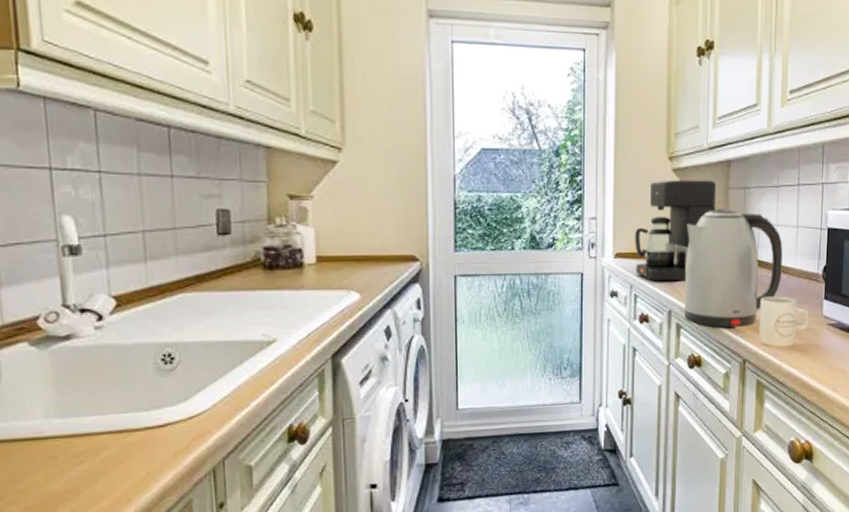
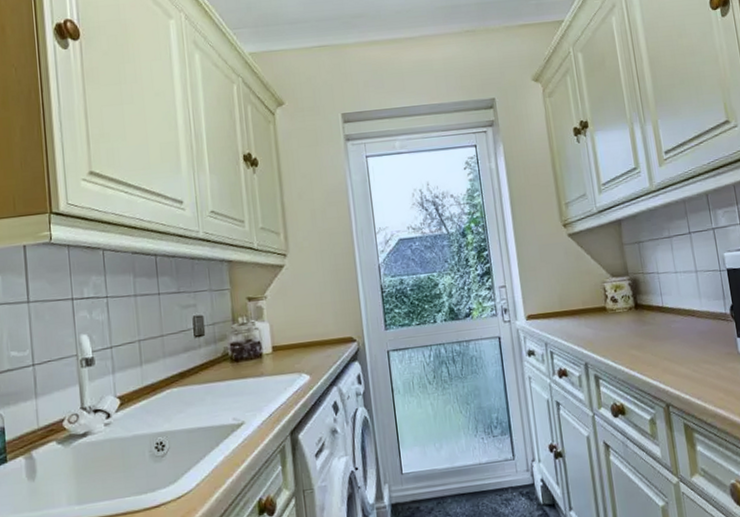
coffee maker: present [635,180,717,282] -> none [542,239,615,338]
kettle: present [683,208,783,328] -> none [589,262,690,376]
mug: present [758,296,809,347] -> none [672,338,727,389]

